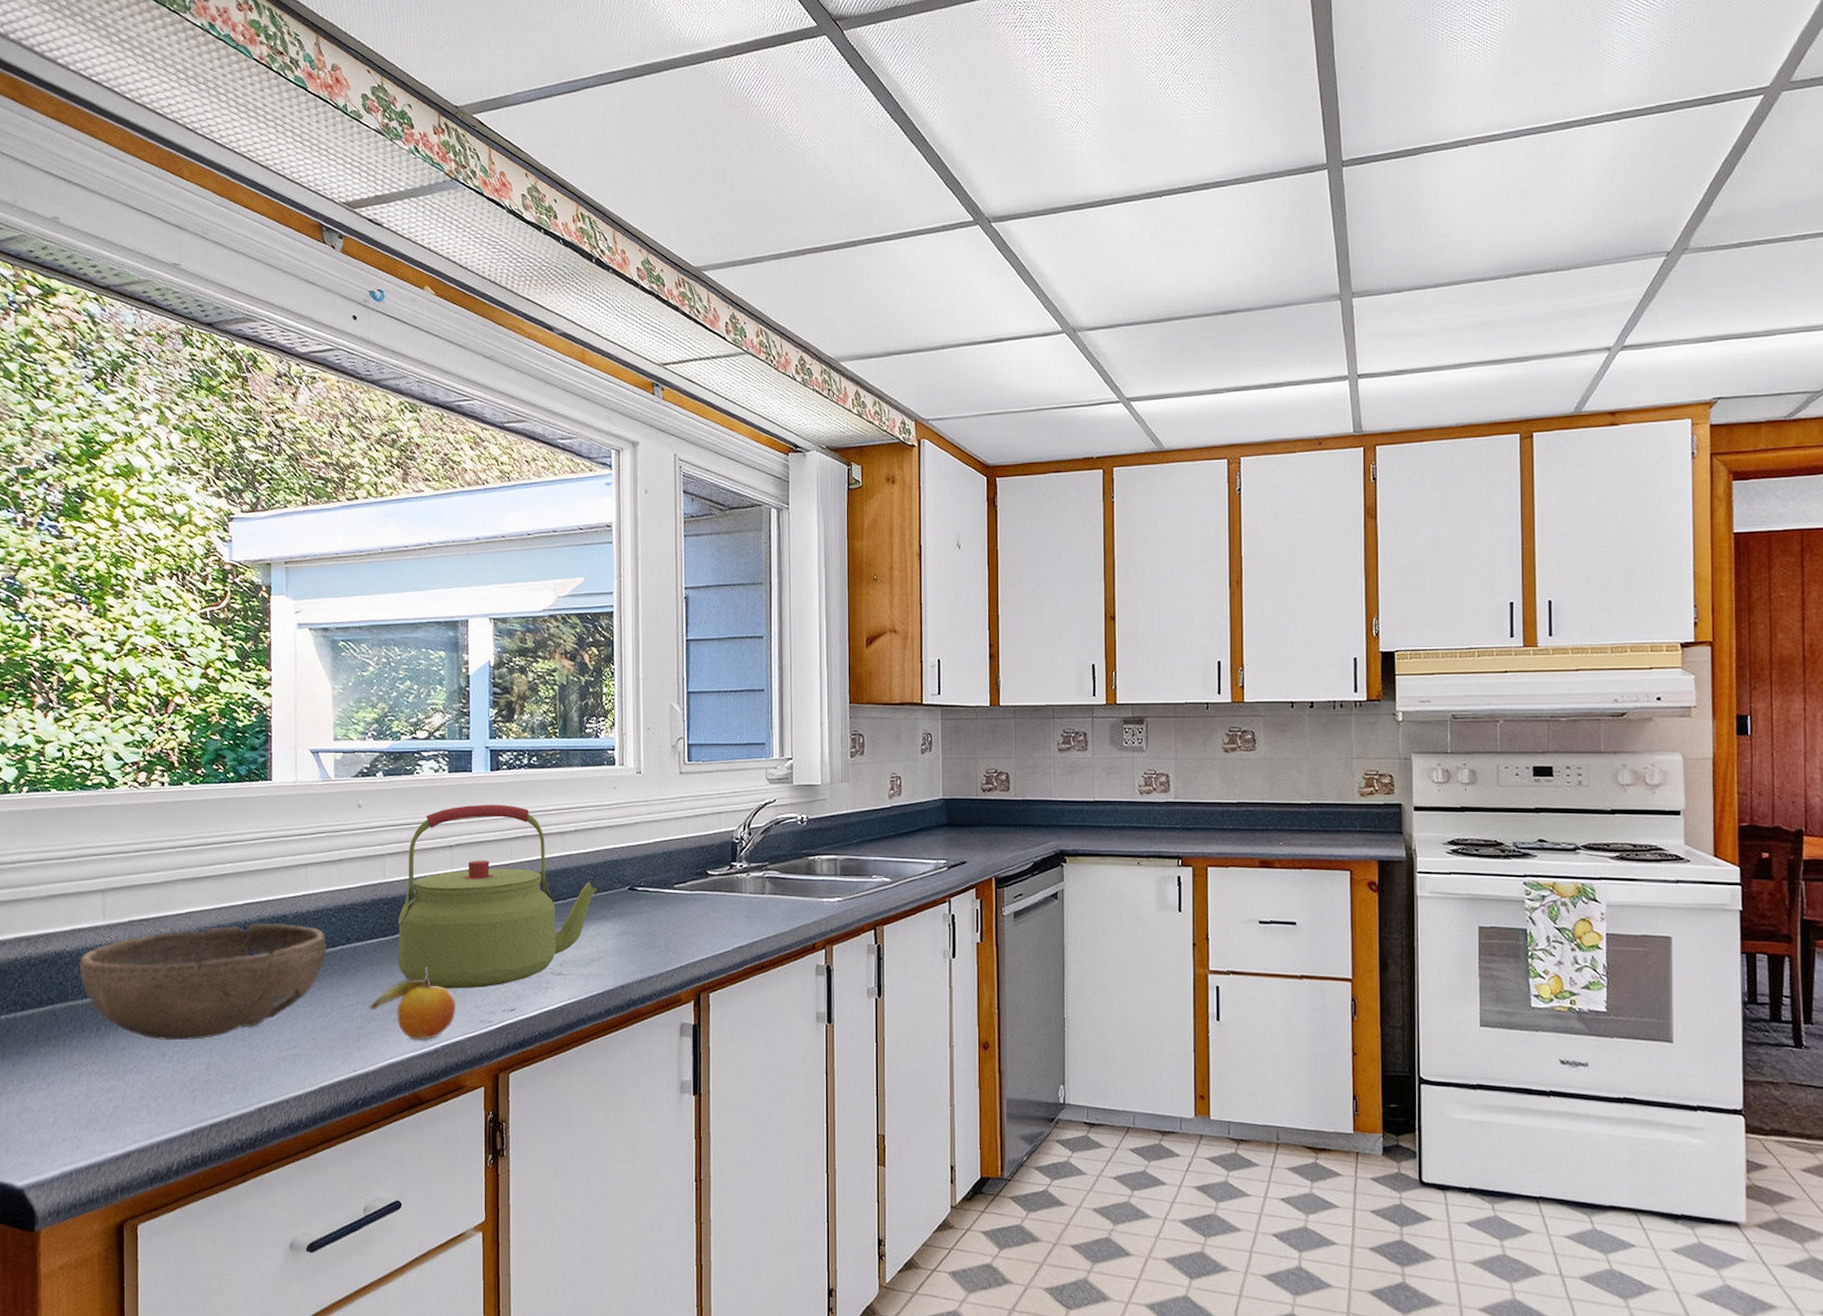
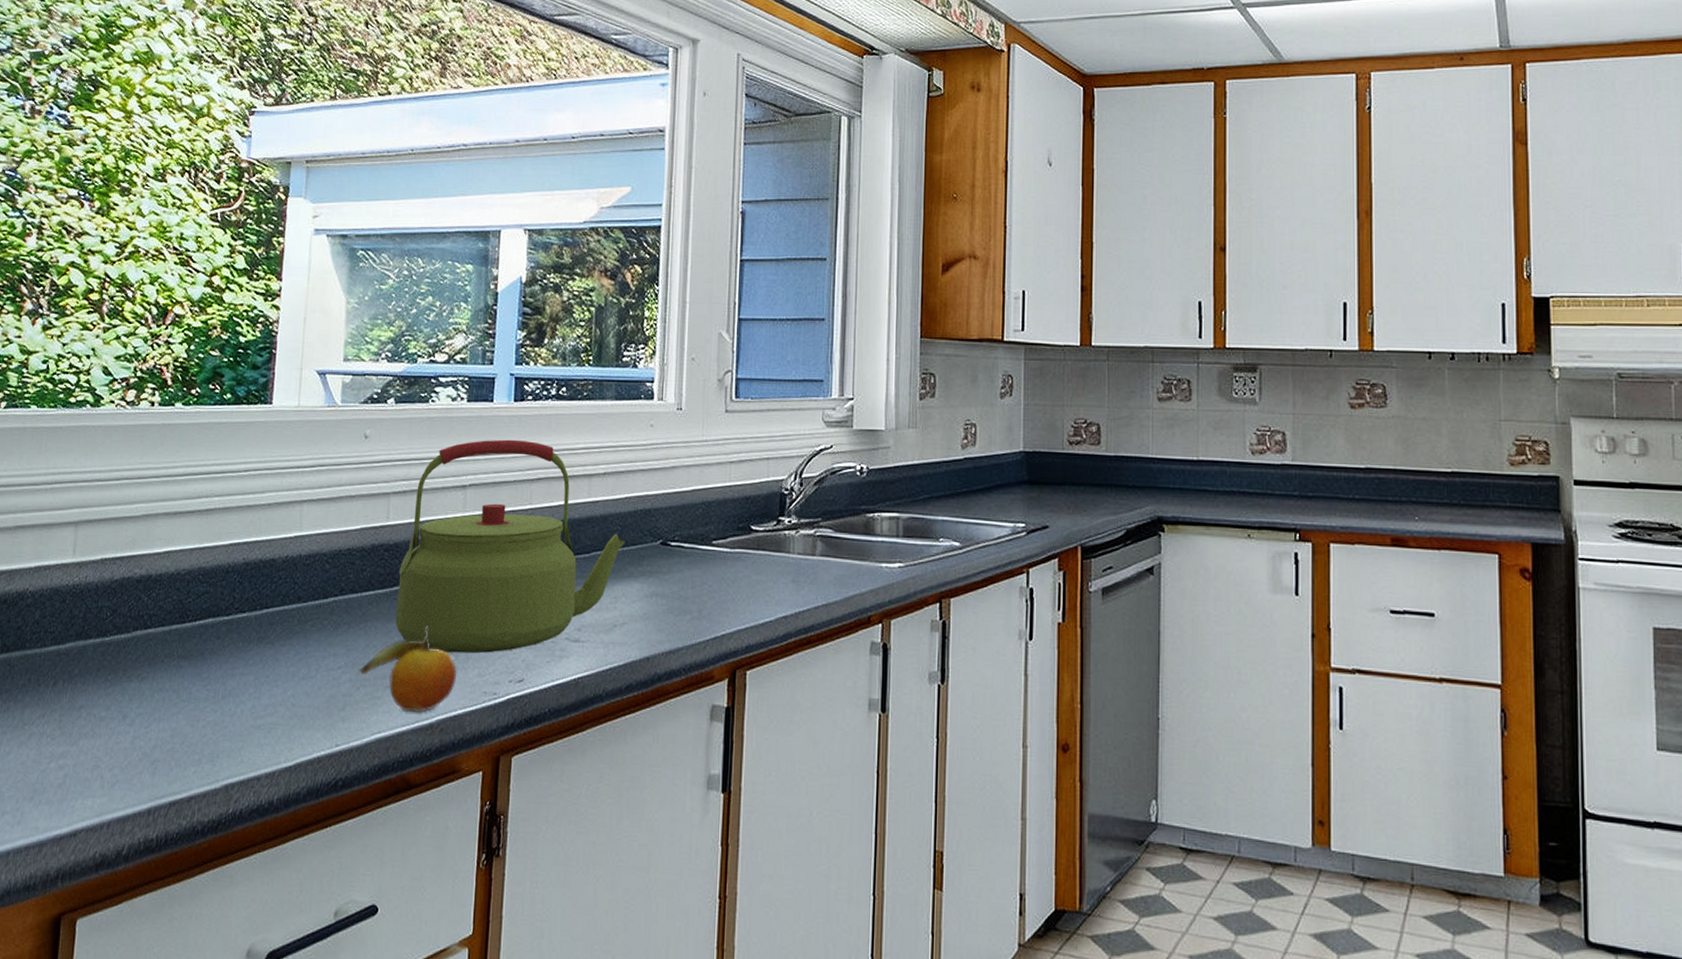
bowl: present [80,923,327,1041] -> none [41,567,318,701]

